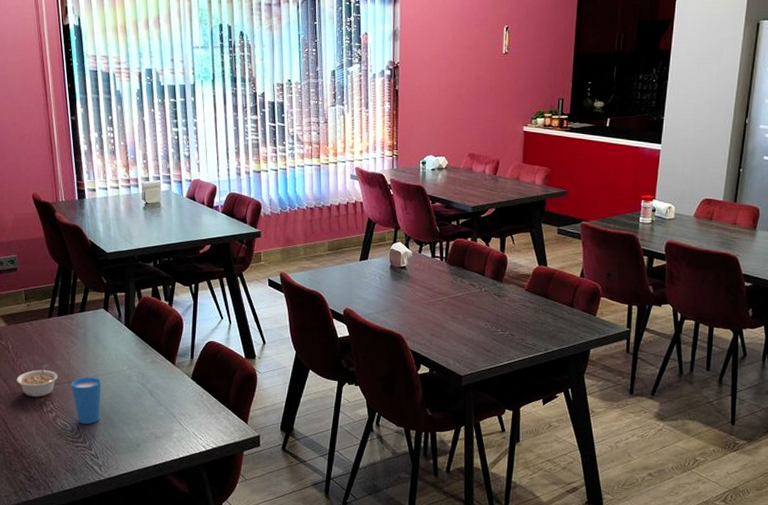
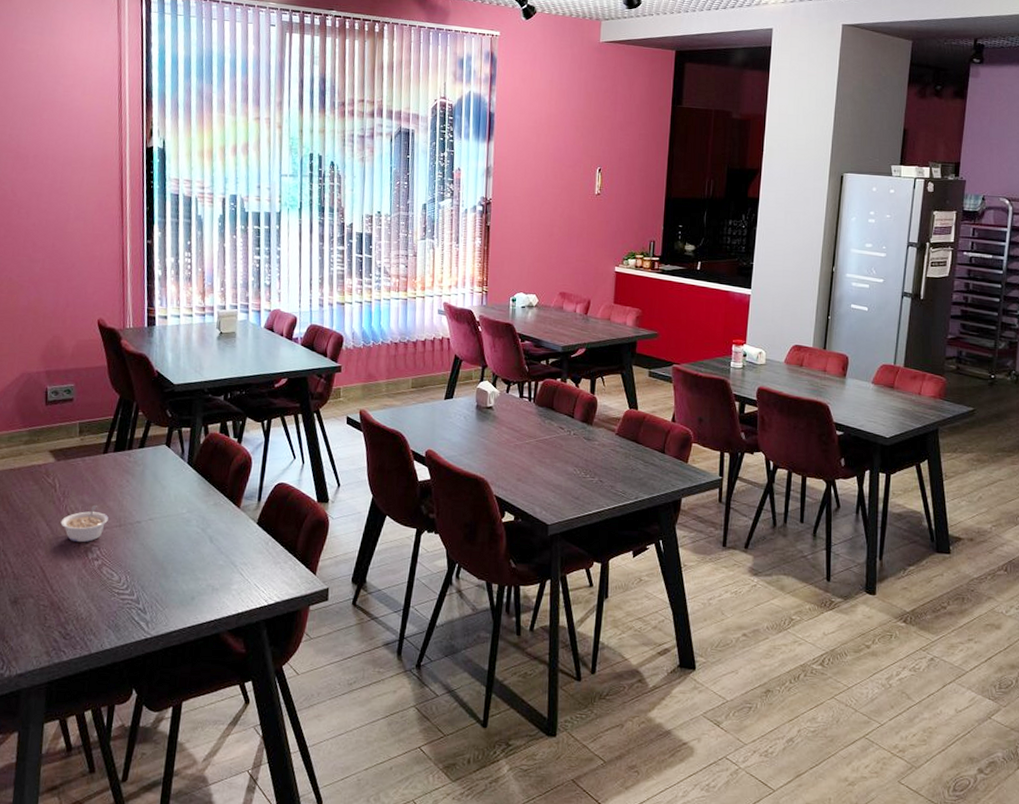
cup: present [71,377,102,425] -> none [122,520,157,574]

